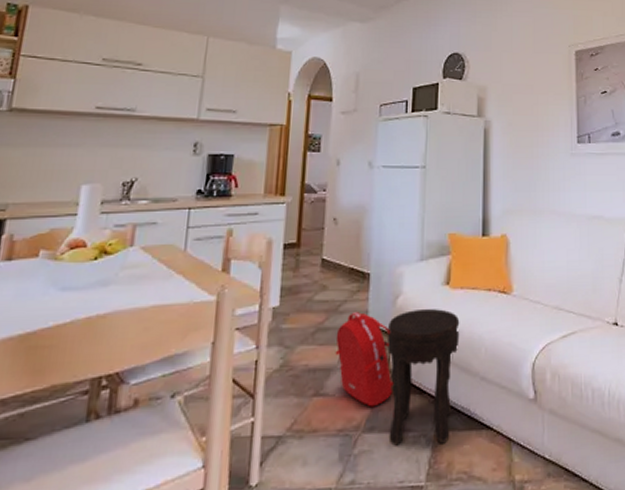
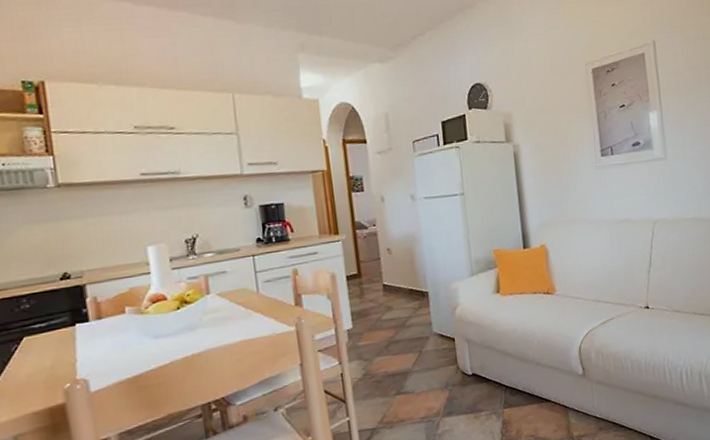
backpack: present [335,312,394,407] -> none [407,324,463,398]
side table: present [387,309,460,446] -> none [451,313,516,424]

